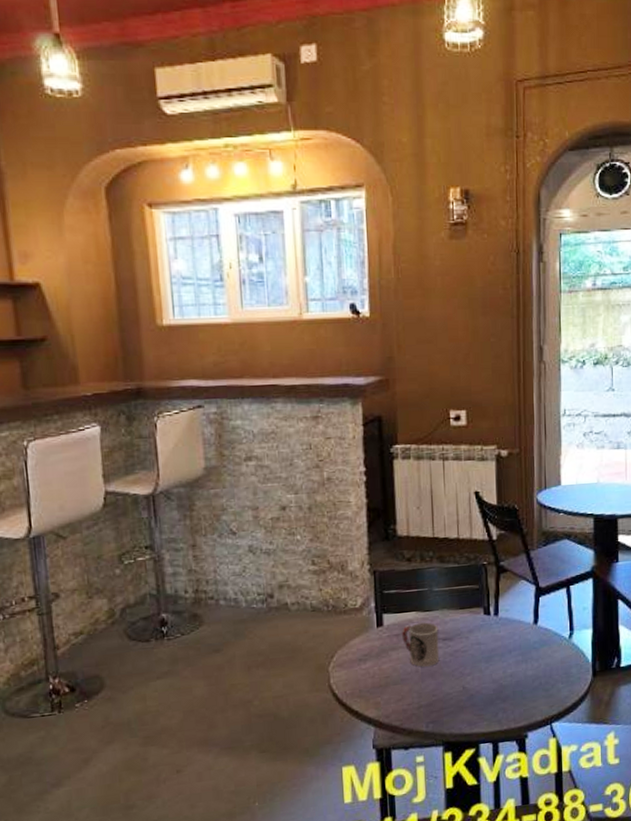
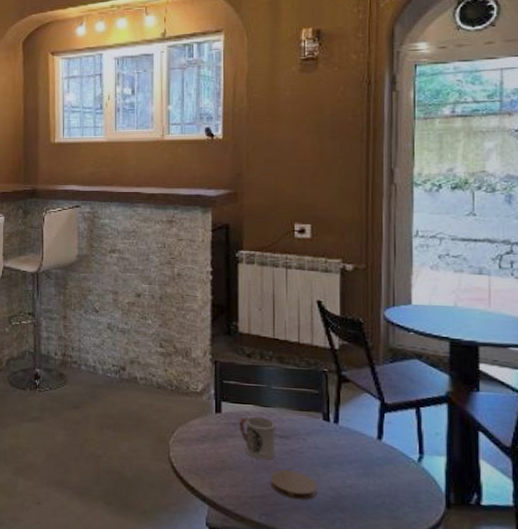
coaster: none [436,671,480,700] -> present [270,469,317,500]

